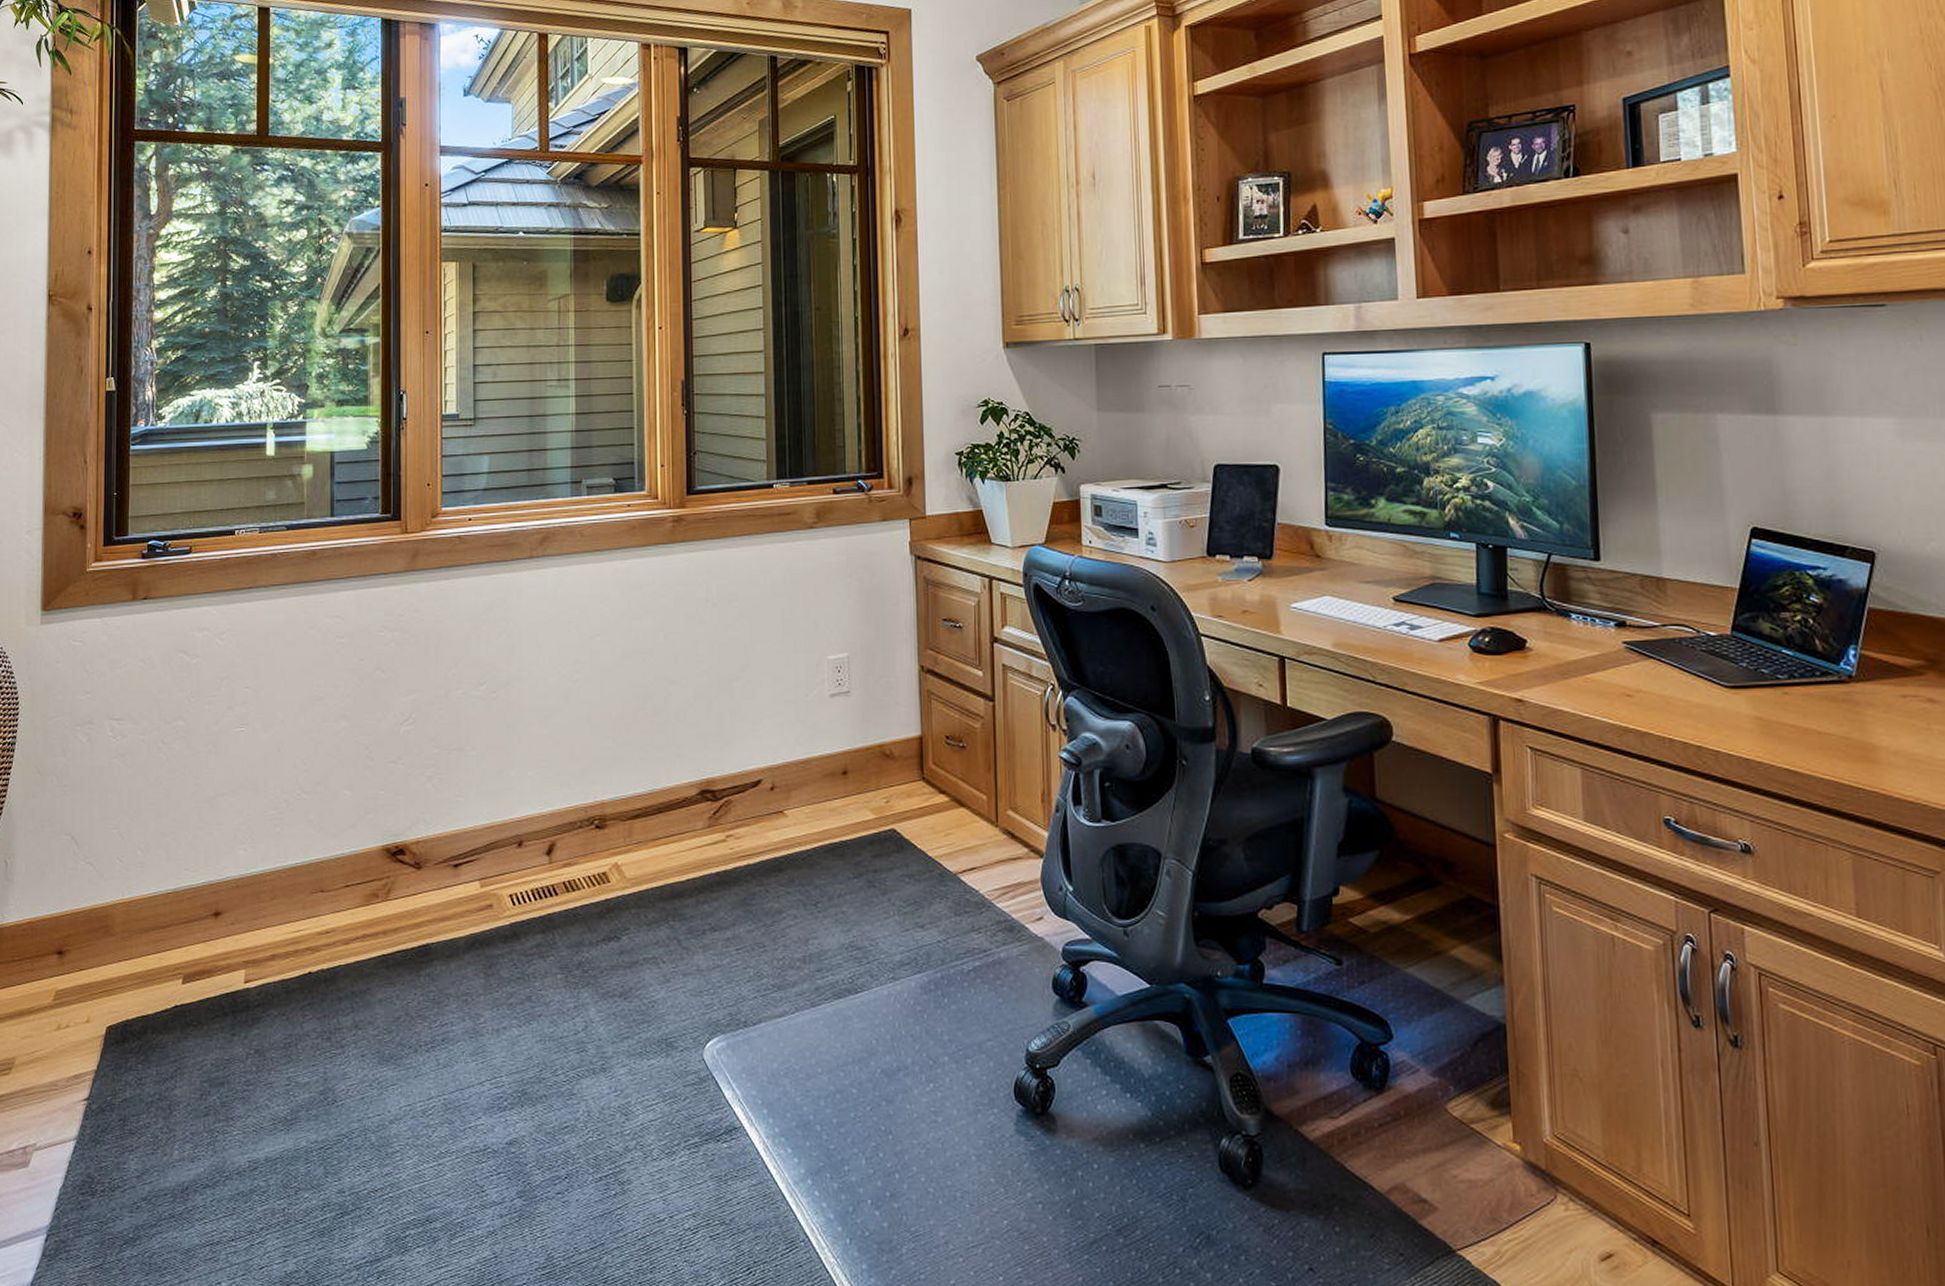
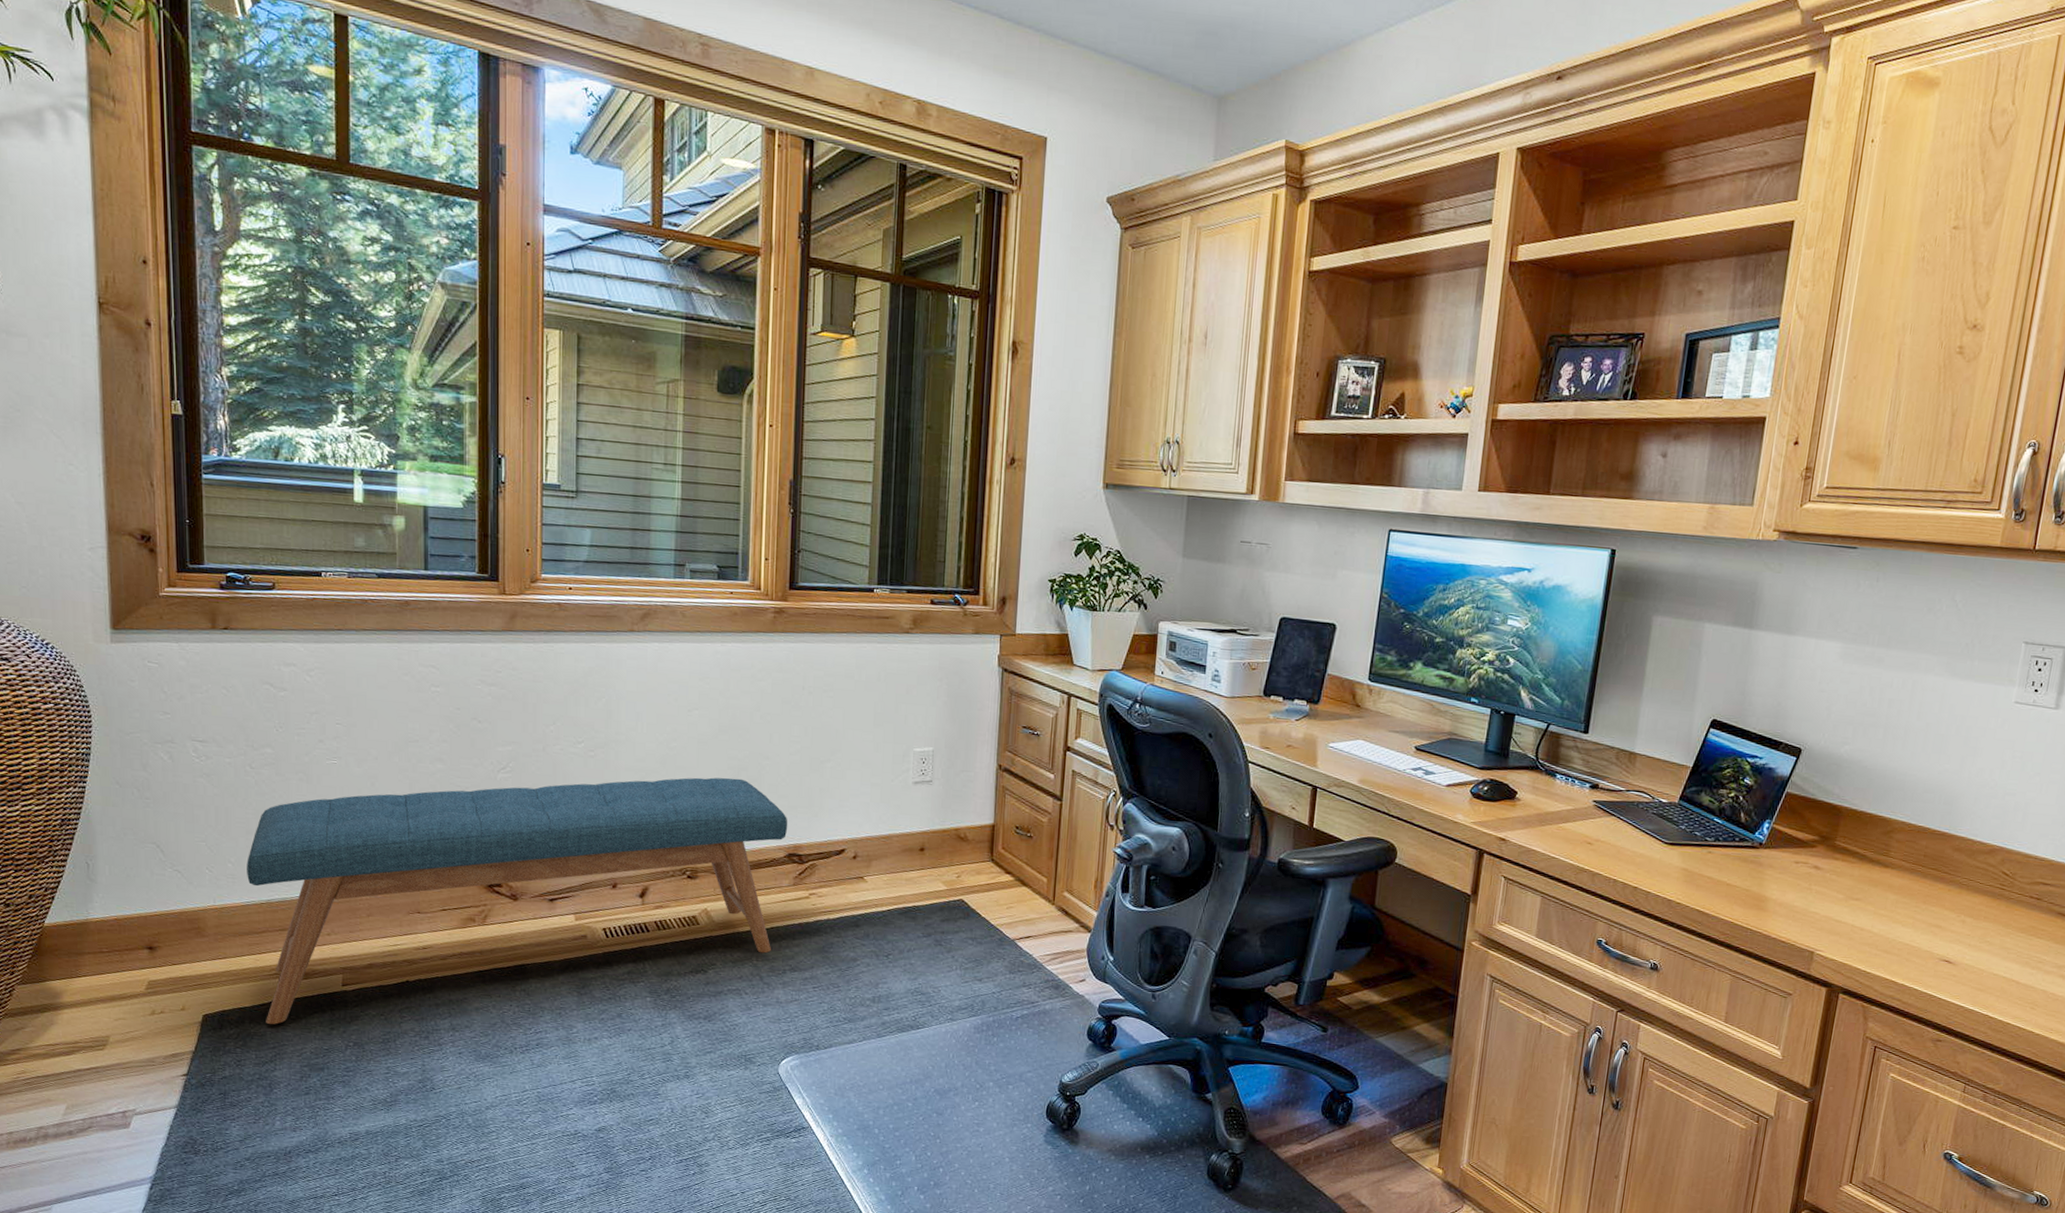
bench: none [155,708,699,1033] -> present [247,777,788,1024]

